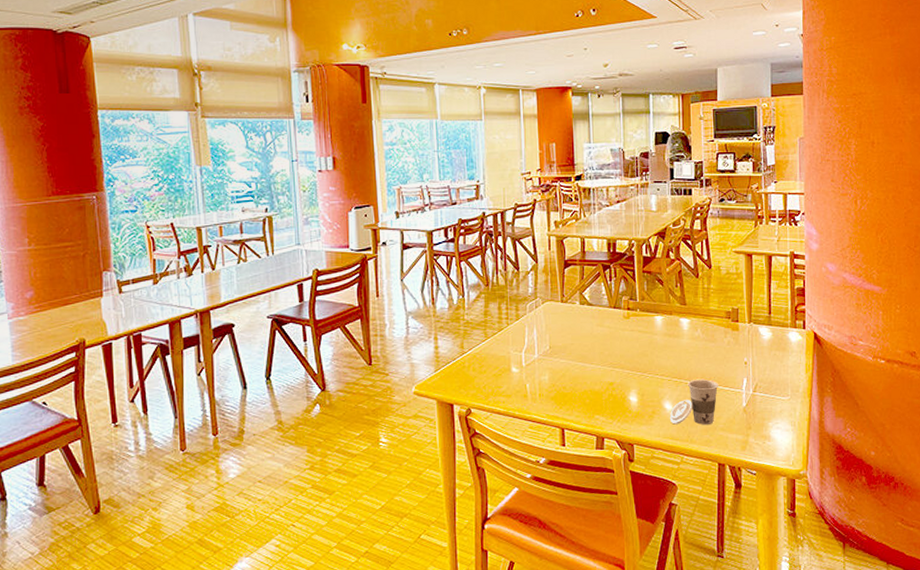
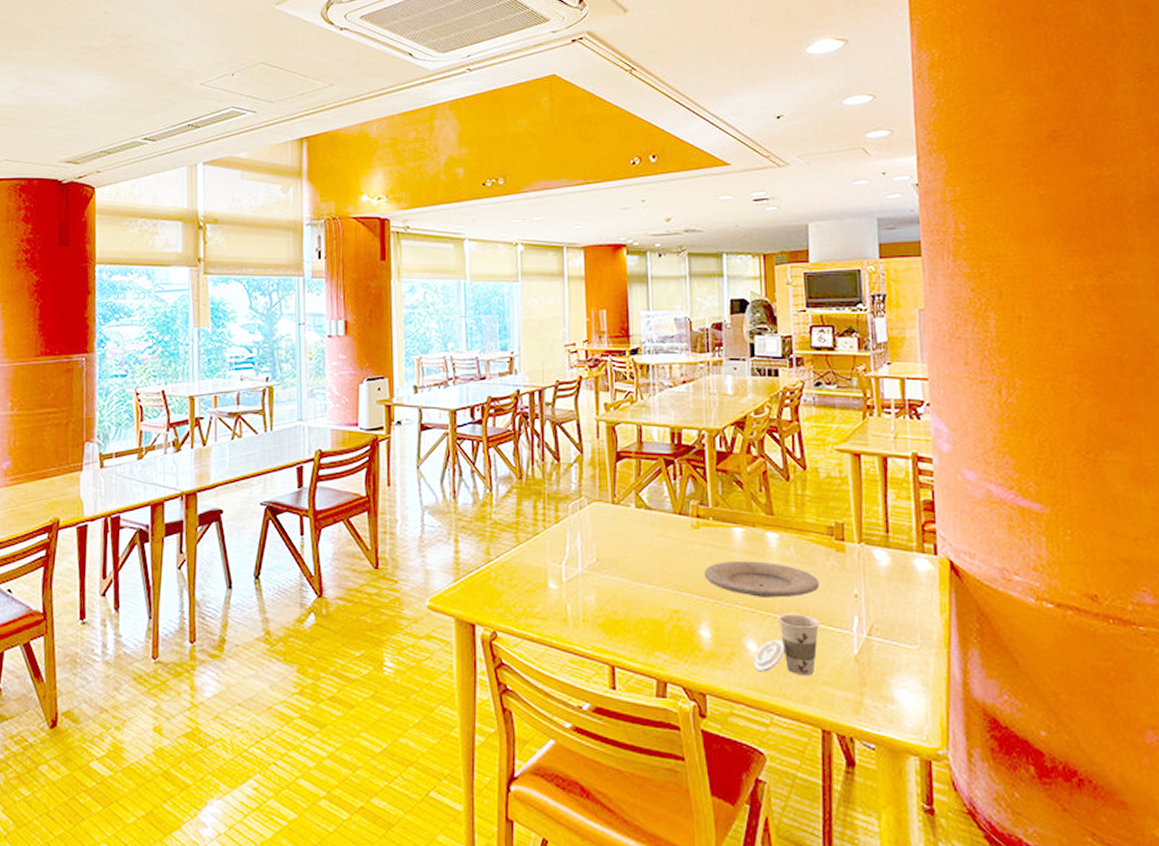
plate: none [633,341,719,369] -> present [704,560,820,598]

